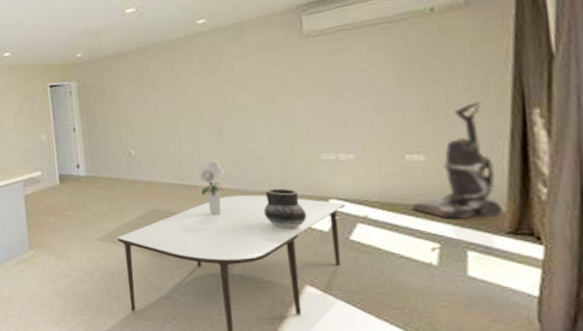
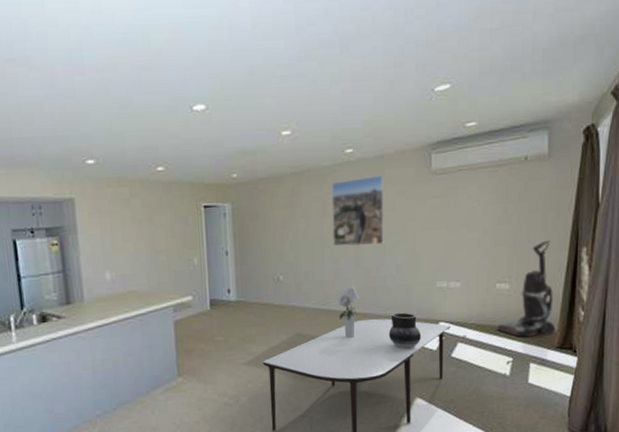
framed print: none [183,42,251,119] -> present [331,174,385,247]

